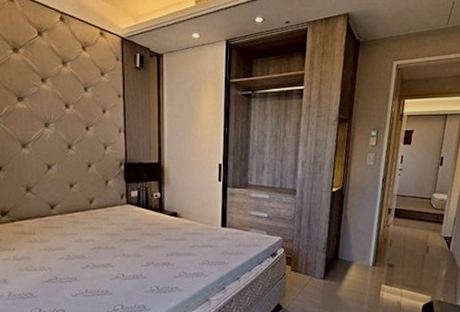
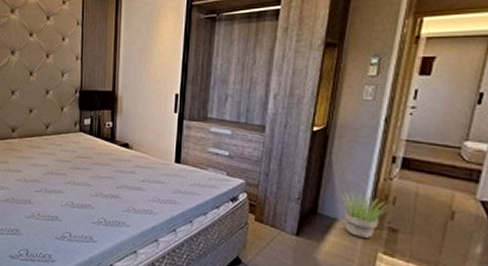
potted plant: none [355,239,388,275] -> present [341,192,389,239]

